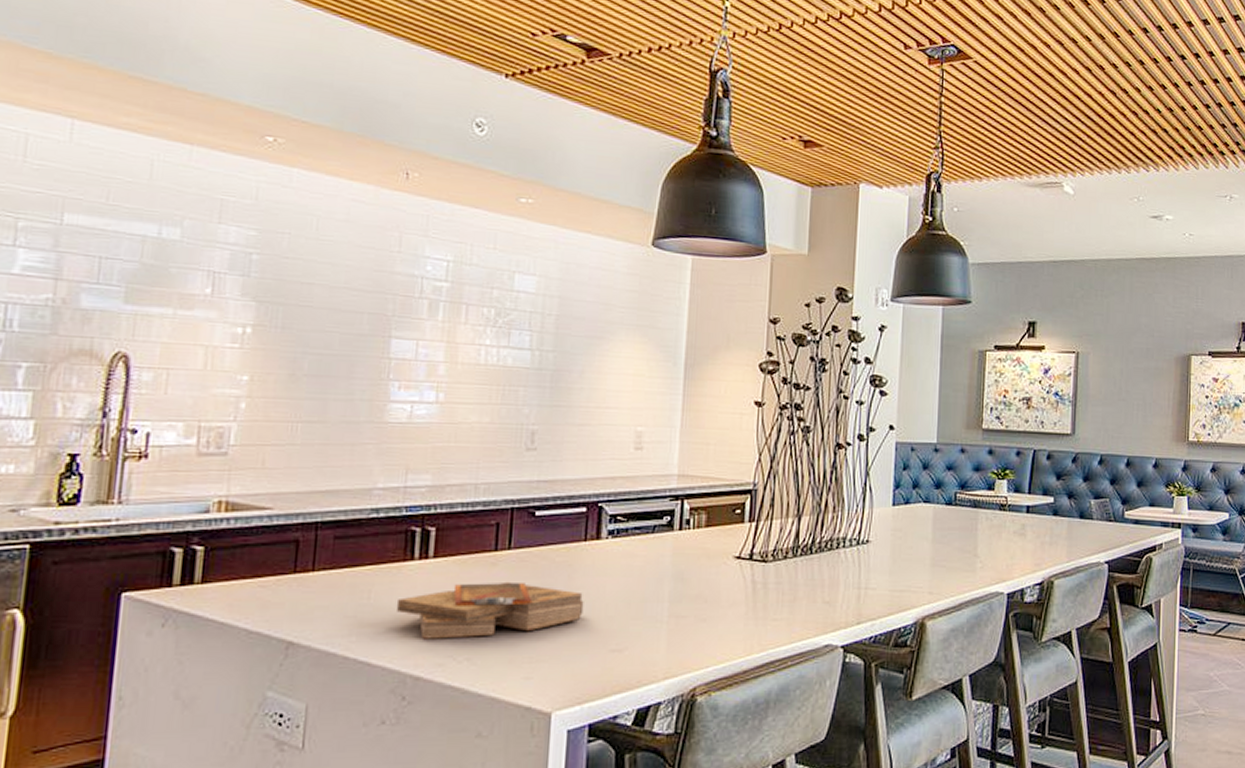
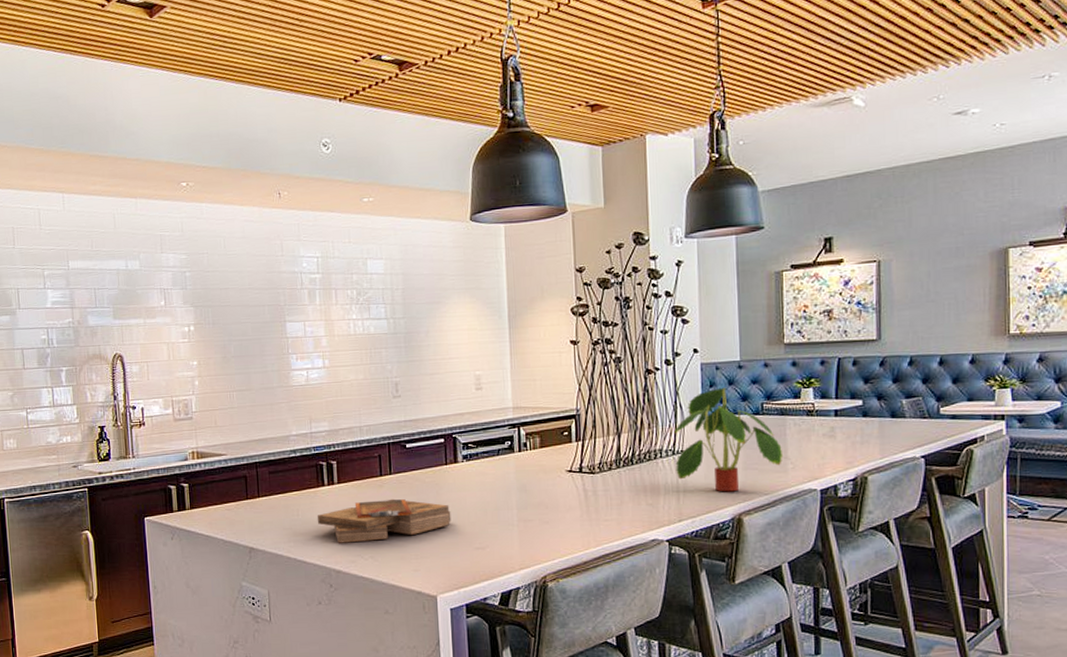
plant: none [859,471,973,592] -> present [674,387,784,492]

